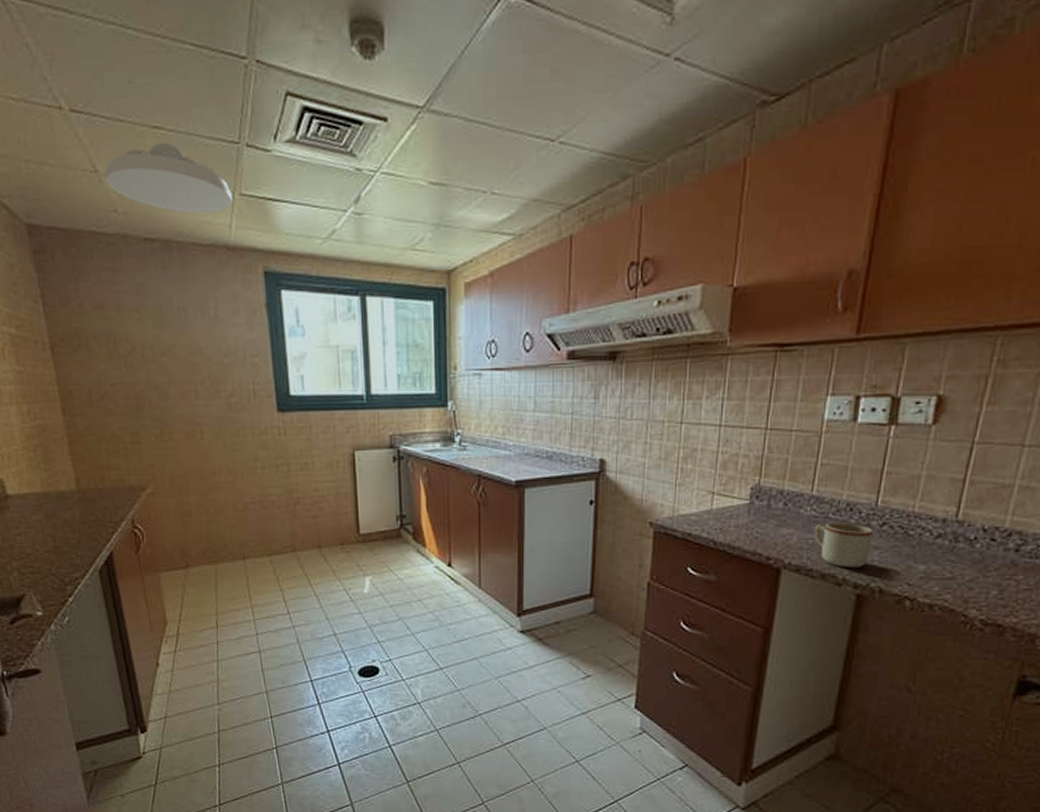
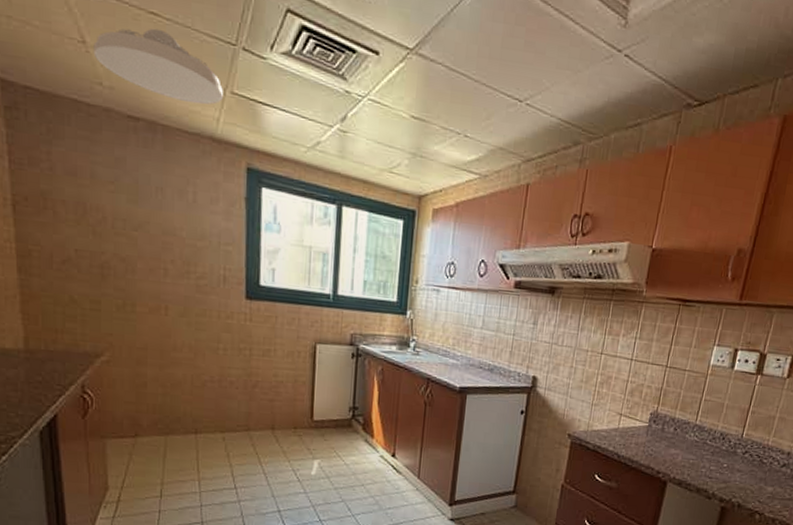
mug: present [813,522,874,567] -> none [694,447,739,485]

